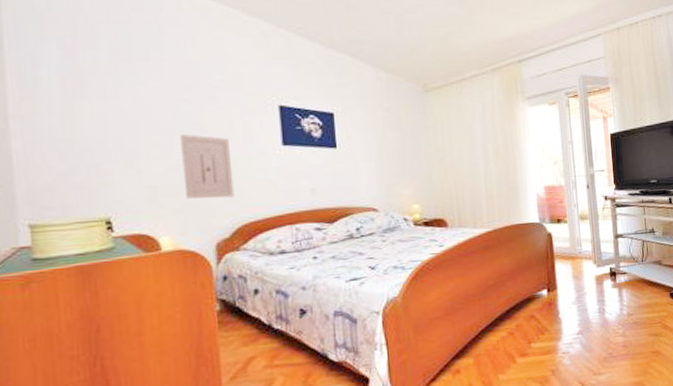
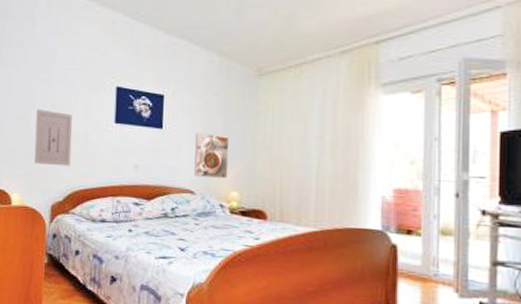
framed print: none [372,150,408,194] -> present [194,133,230,179]

